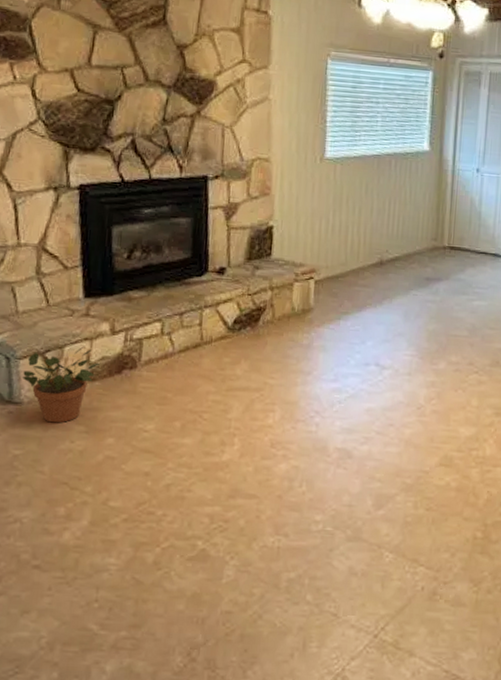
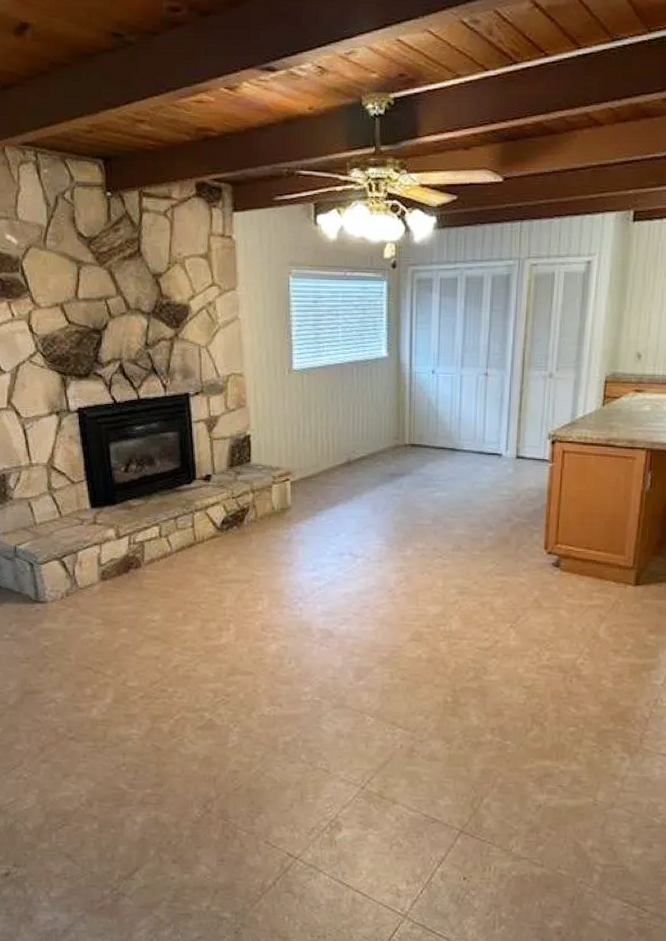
potted plant: present [21,346,100,423] -> none [44,550,109,618]

